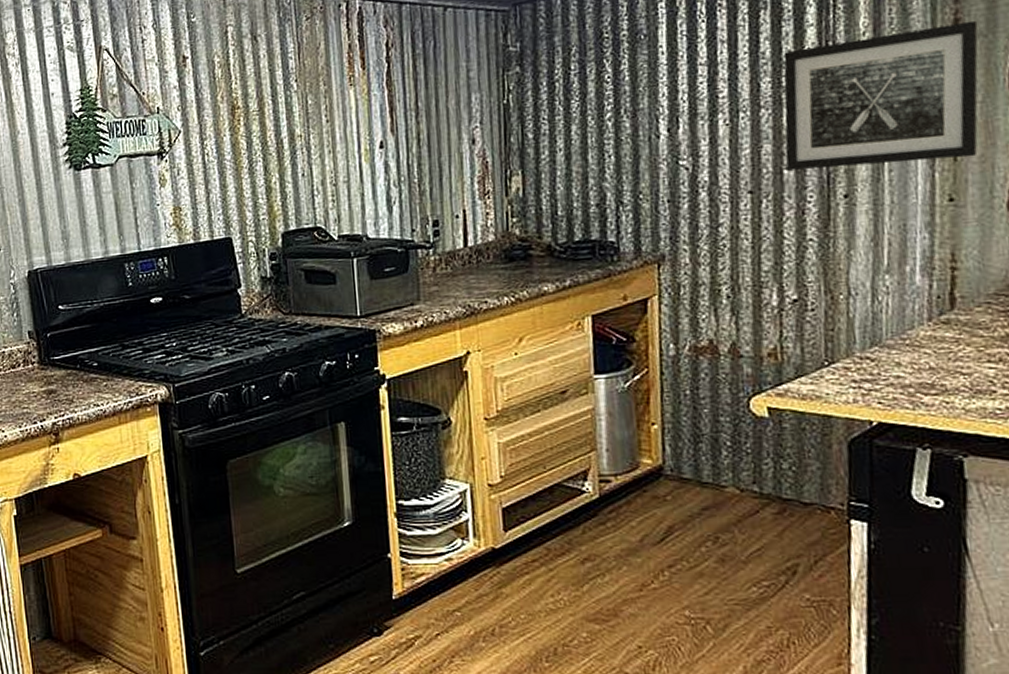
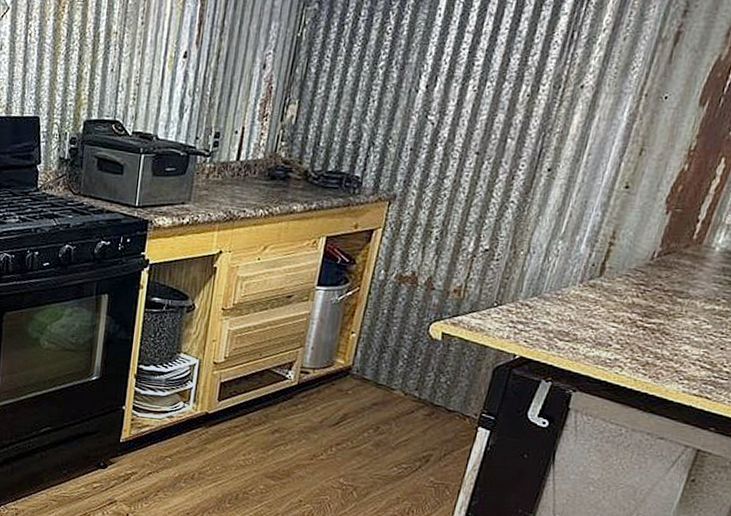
wall art: present [783,20,978,171] -> none [509,33,694,154]

